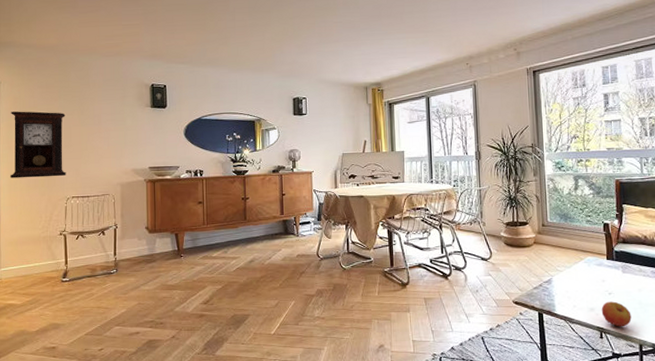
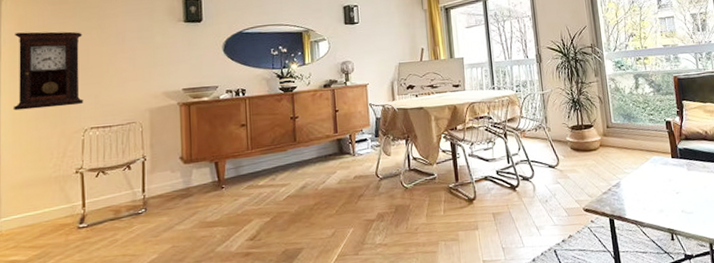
apple: present [601,301,632,327] -> none [670,200,700,227]

